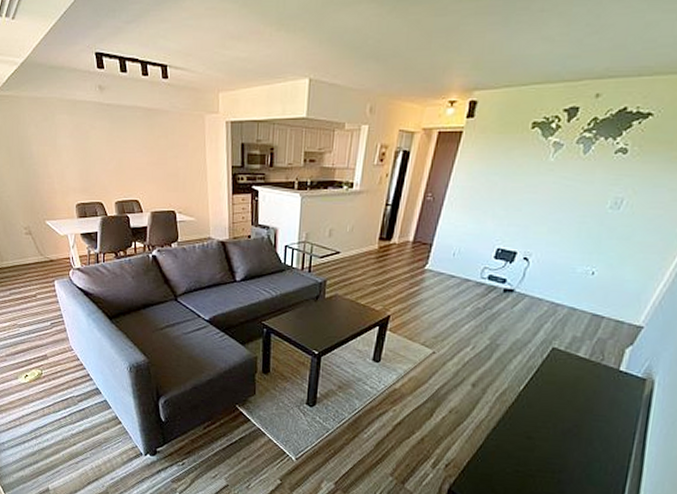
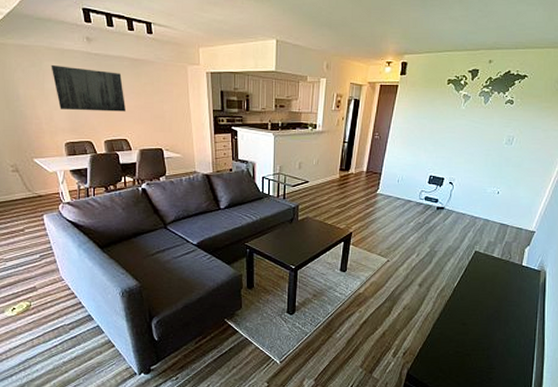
wall art: none [63,117,138,169] -> present [51,64,125,112]

